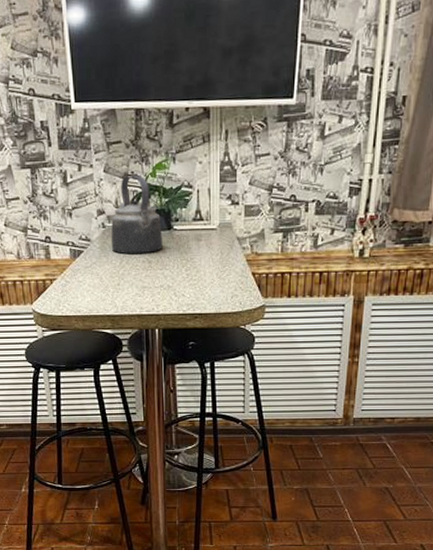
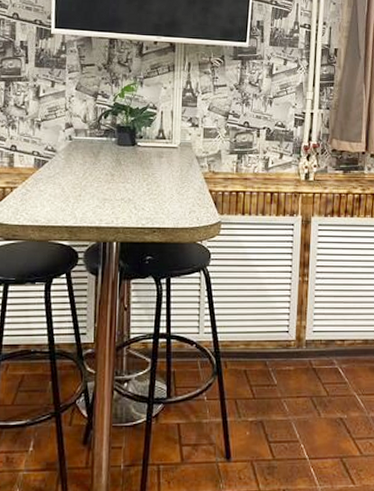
kettle: present [111,175,163,255] -> none [76,95,127,167]

